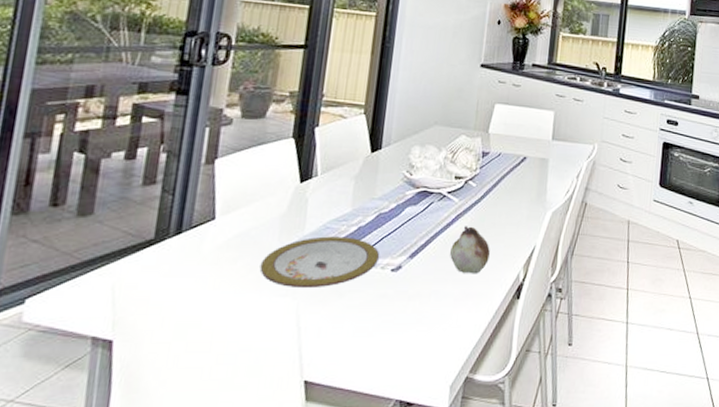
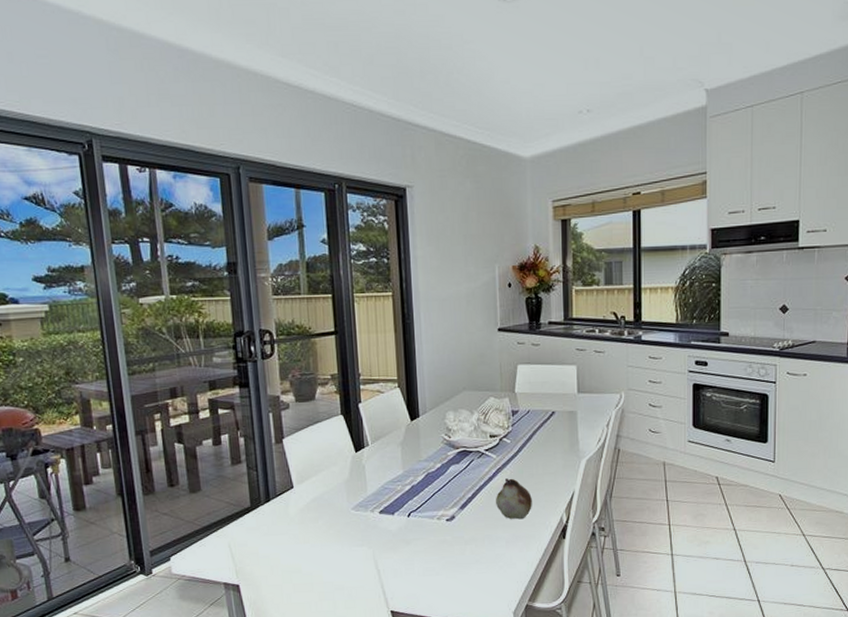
plate: present [259,236,380,289] -> none [337,494,435,539]

